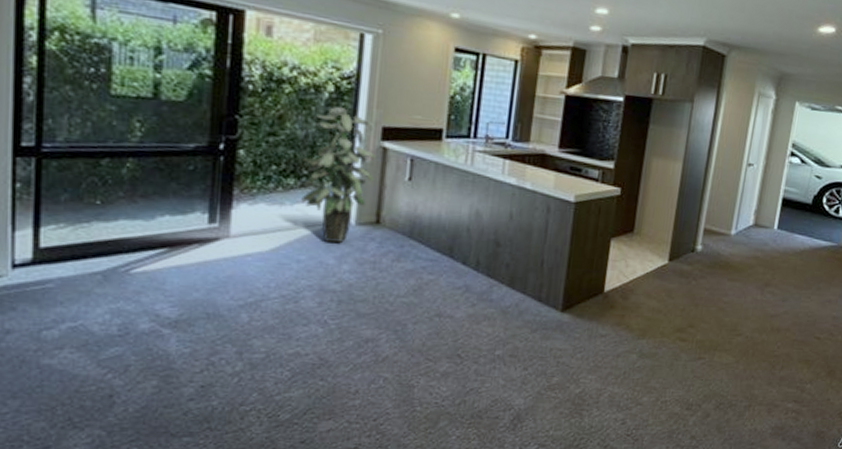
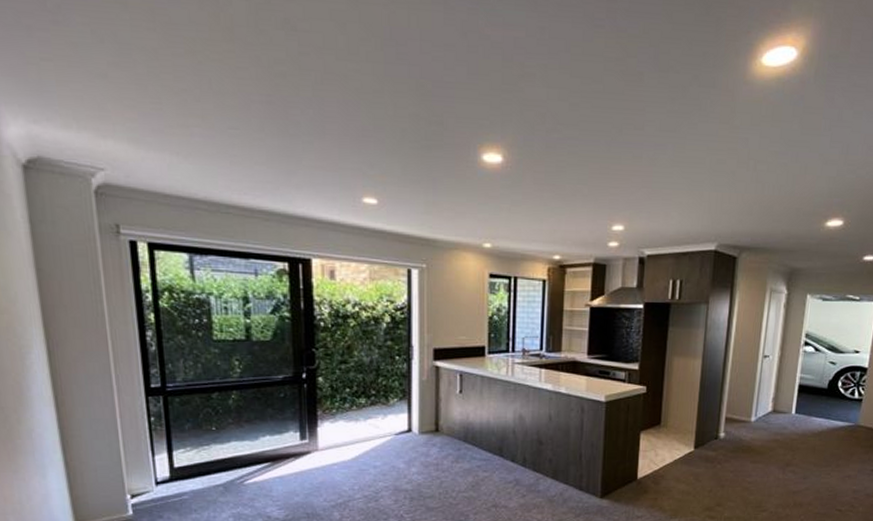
indoor plant: present [301,107,376,242] -> none [370,335,430,449]

